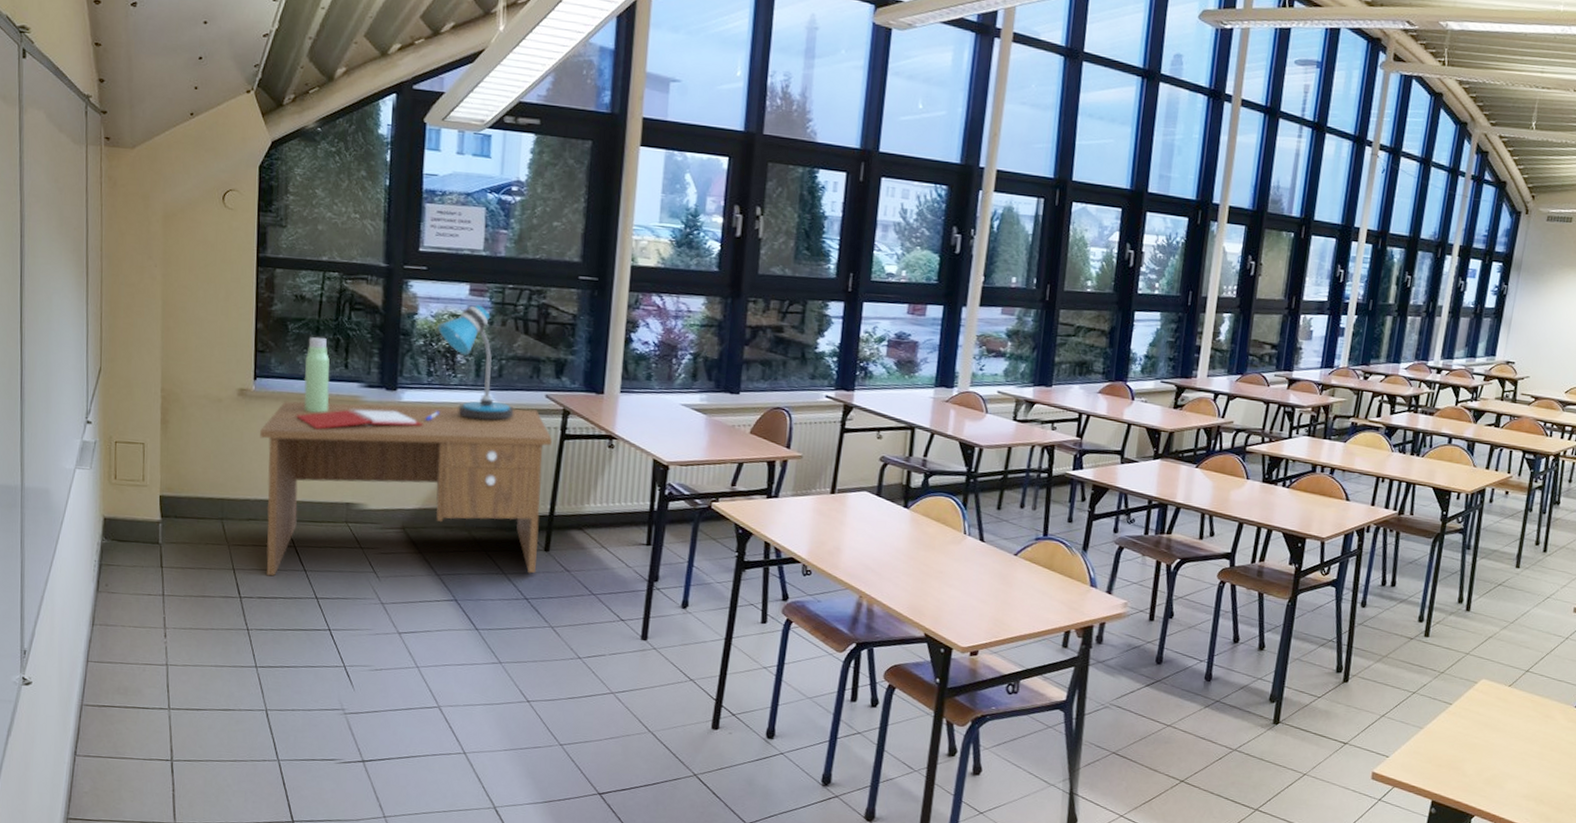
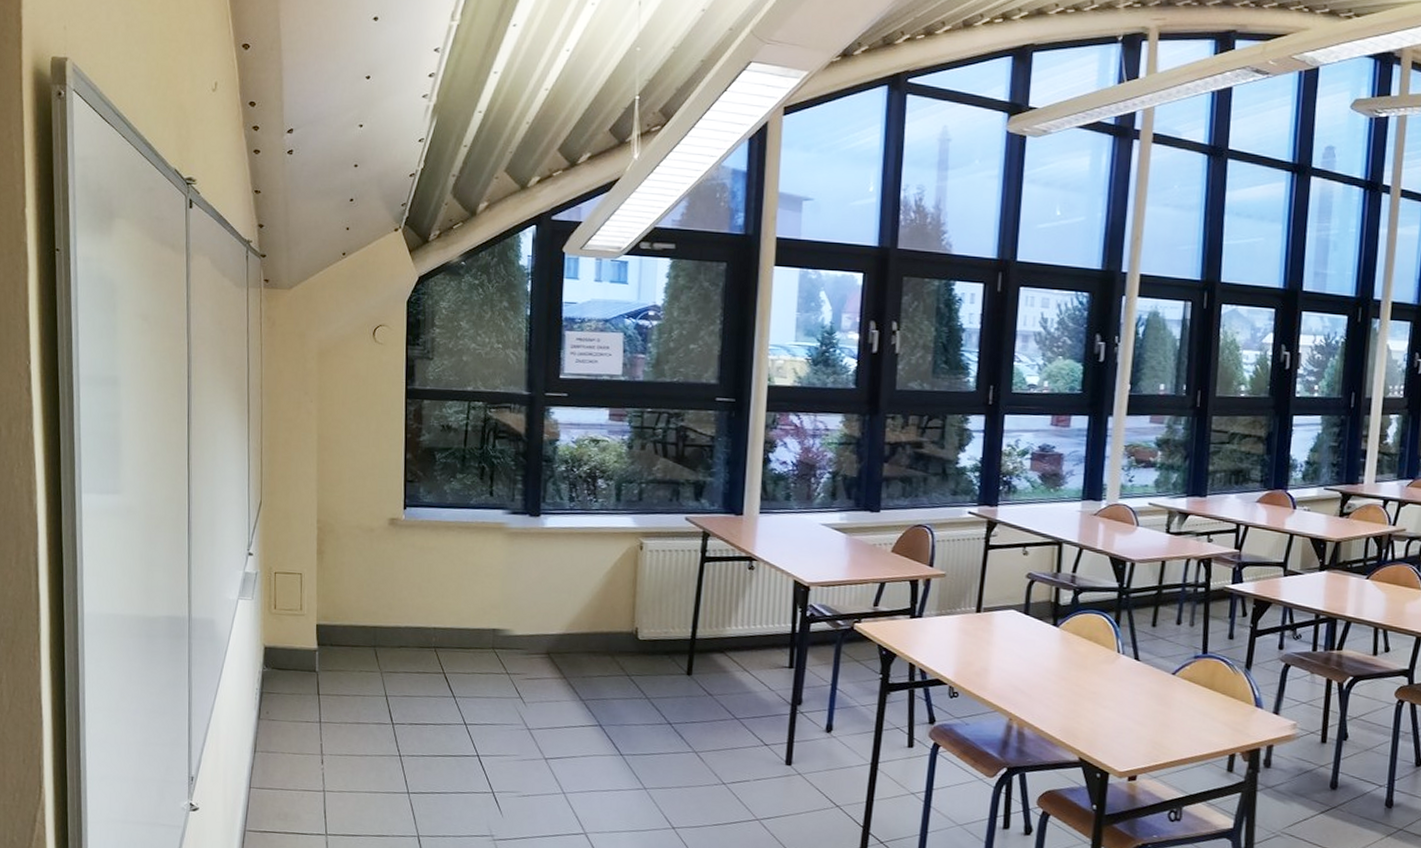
desk: present [260,304,552,576] -> none [410,429,692,703]

